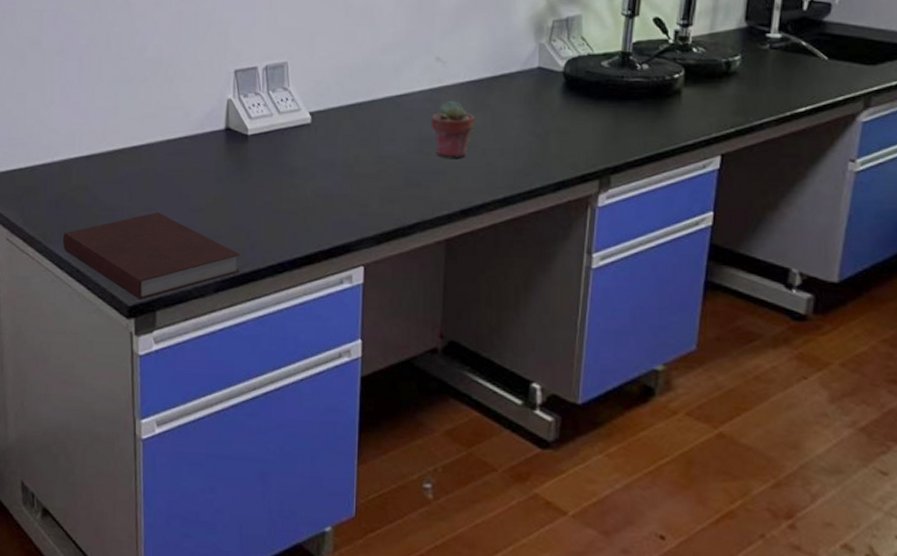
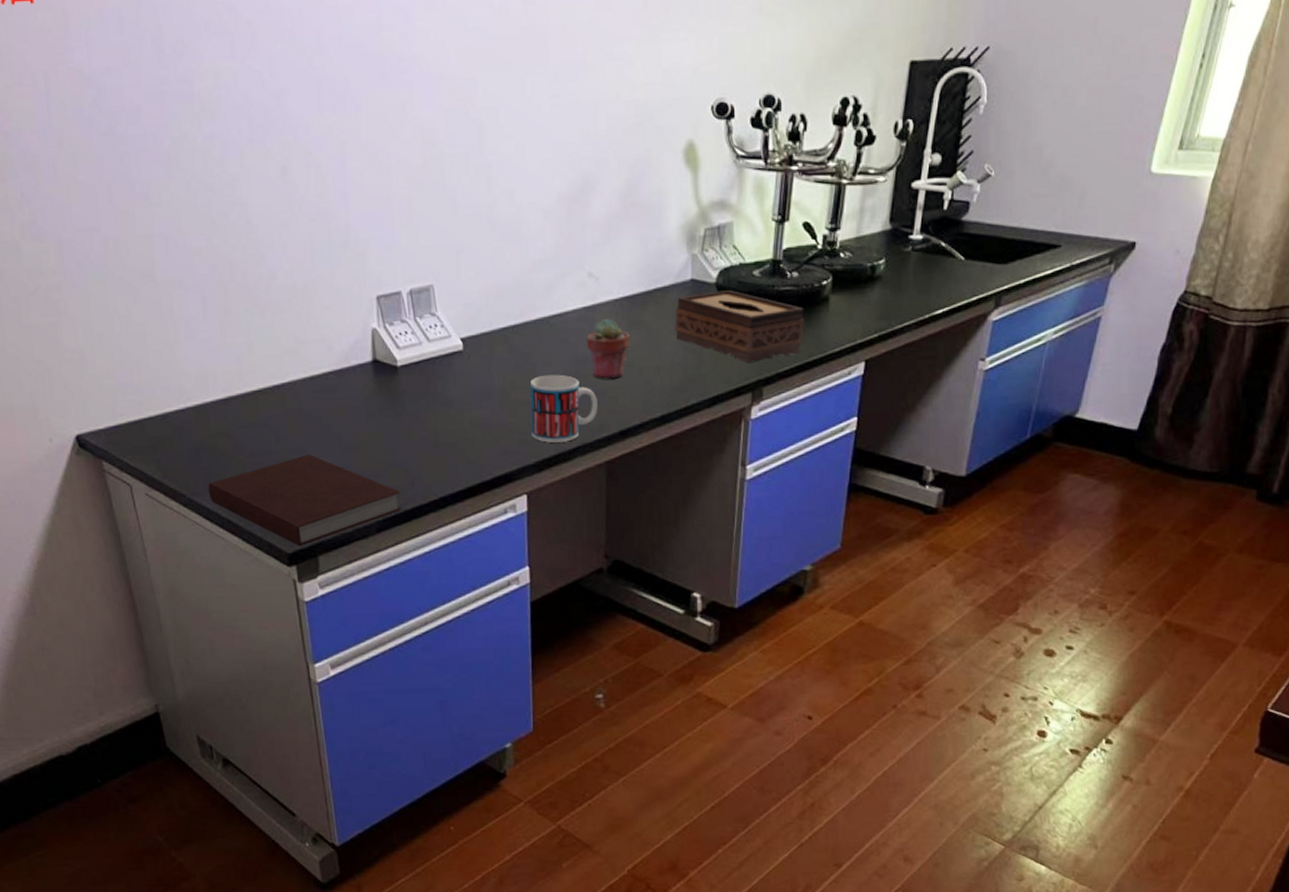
mug: none [372,151,439,217] -> present [530,374,598,443]
tissue box: none [520,79,655,150] -> present [675,290,804,363]

